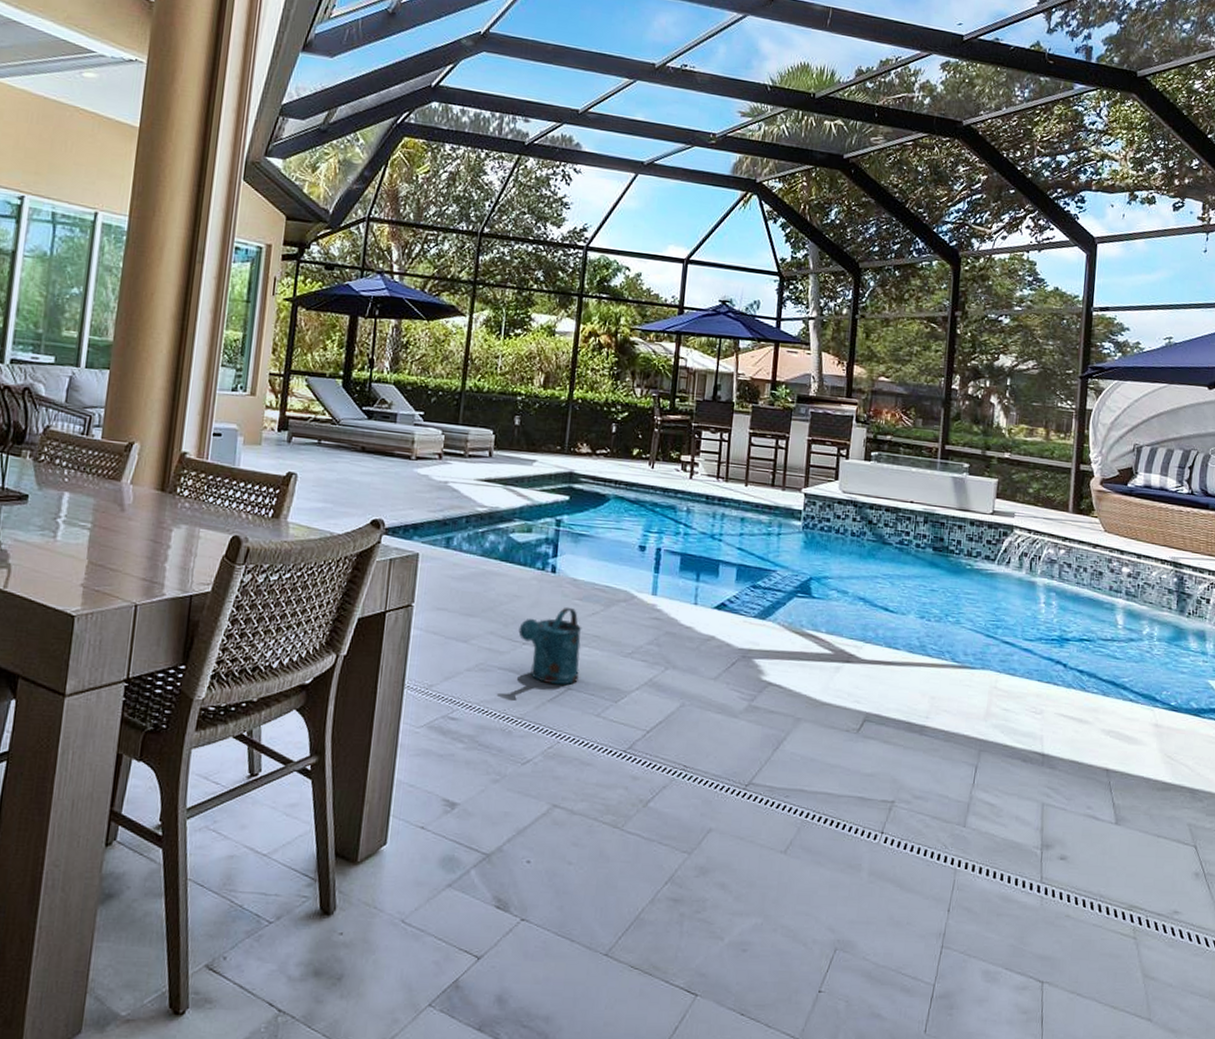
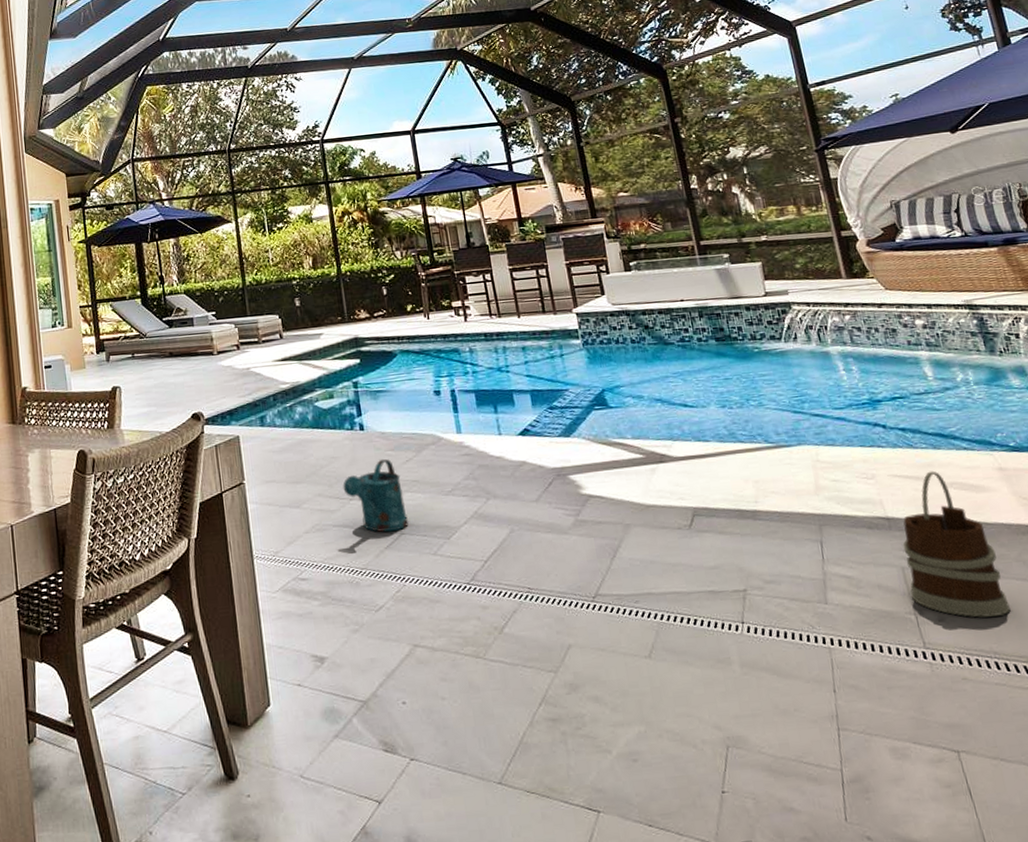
wooden bucket: none [1042,716,1129,863] -> present [902,471,1010,618]

